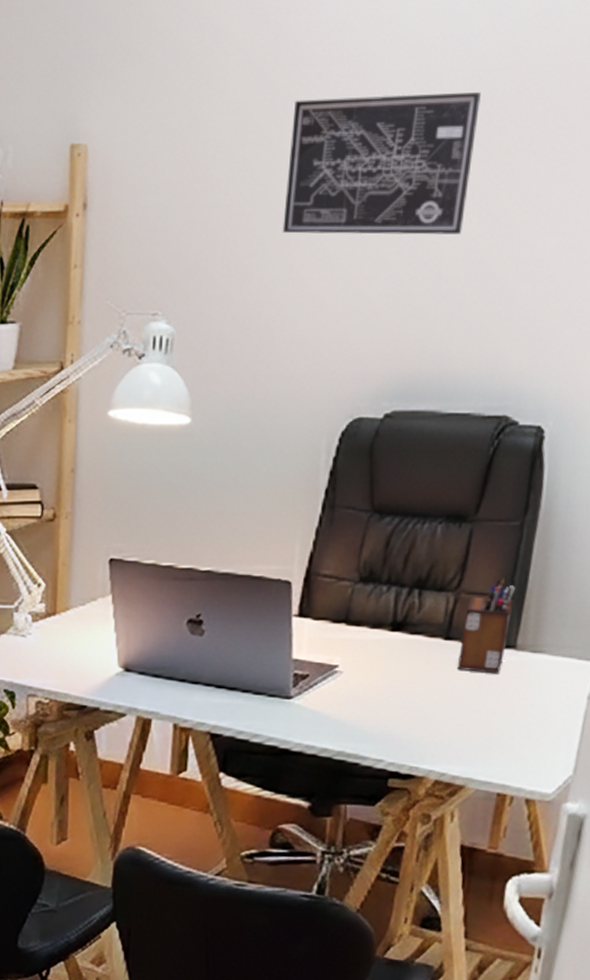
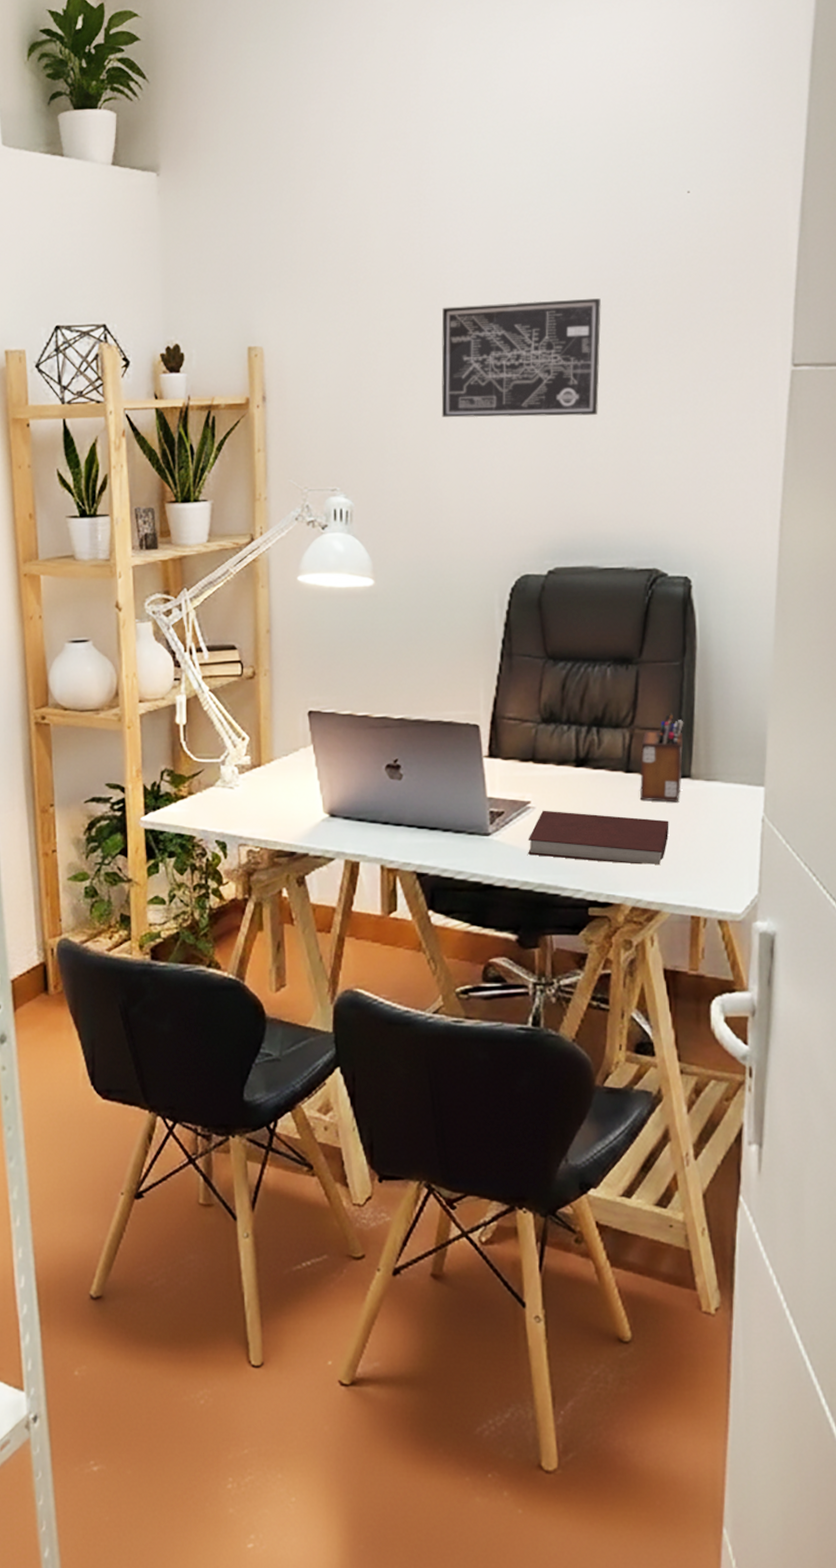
notebook: none [330,675,486,738] -> present [528,810,669,864]

